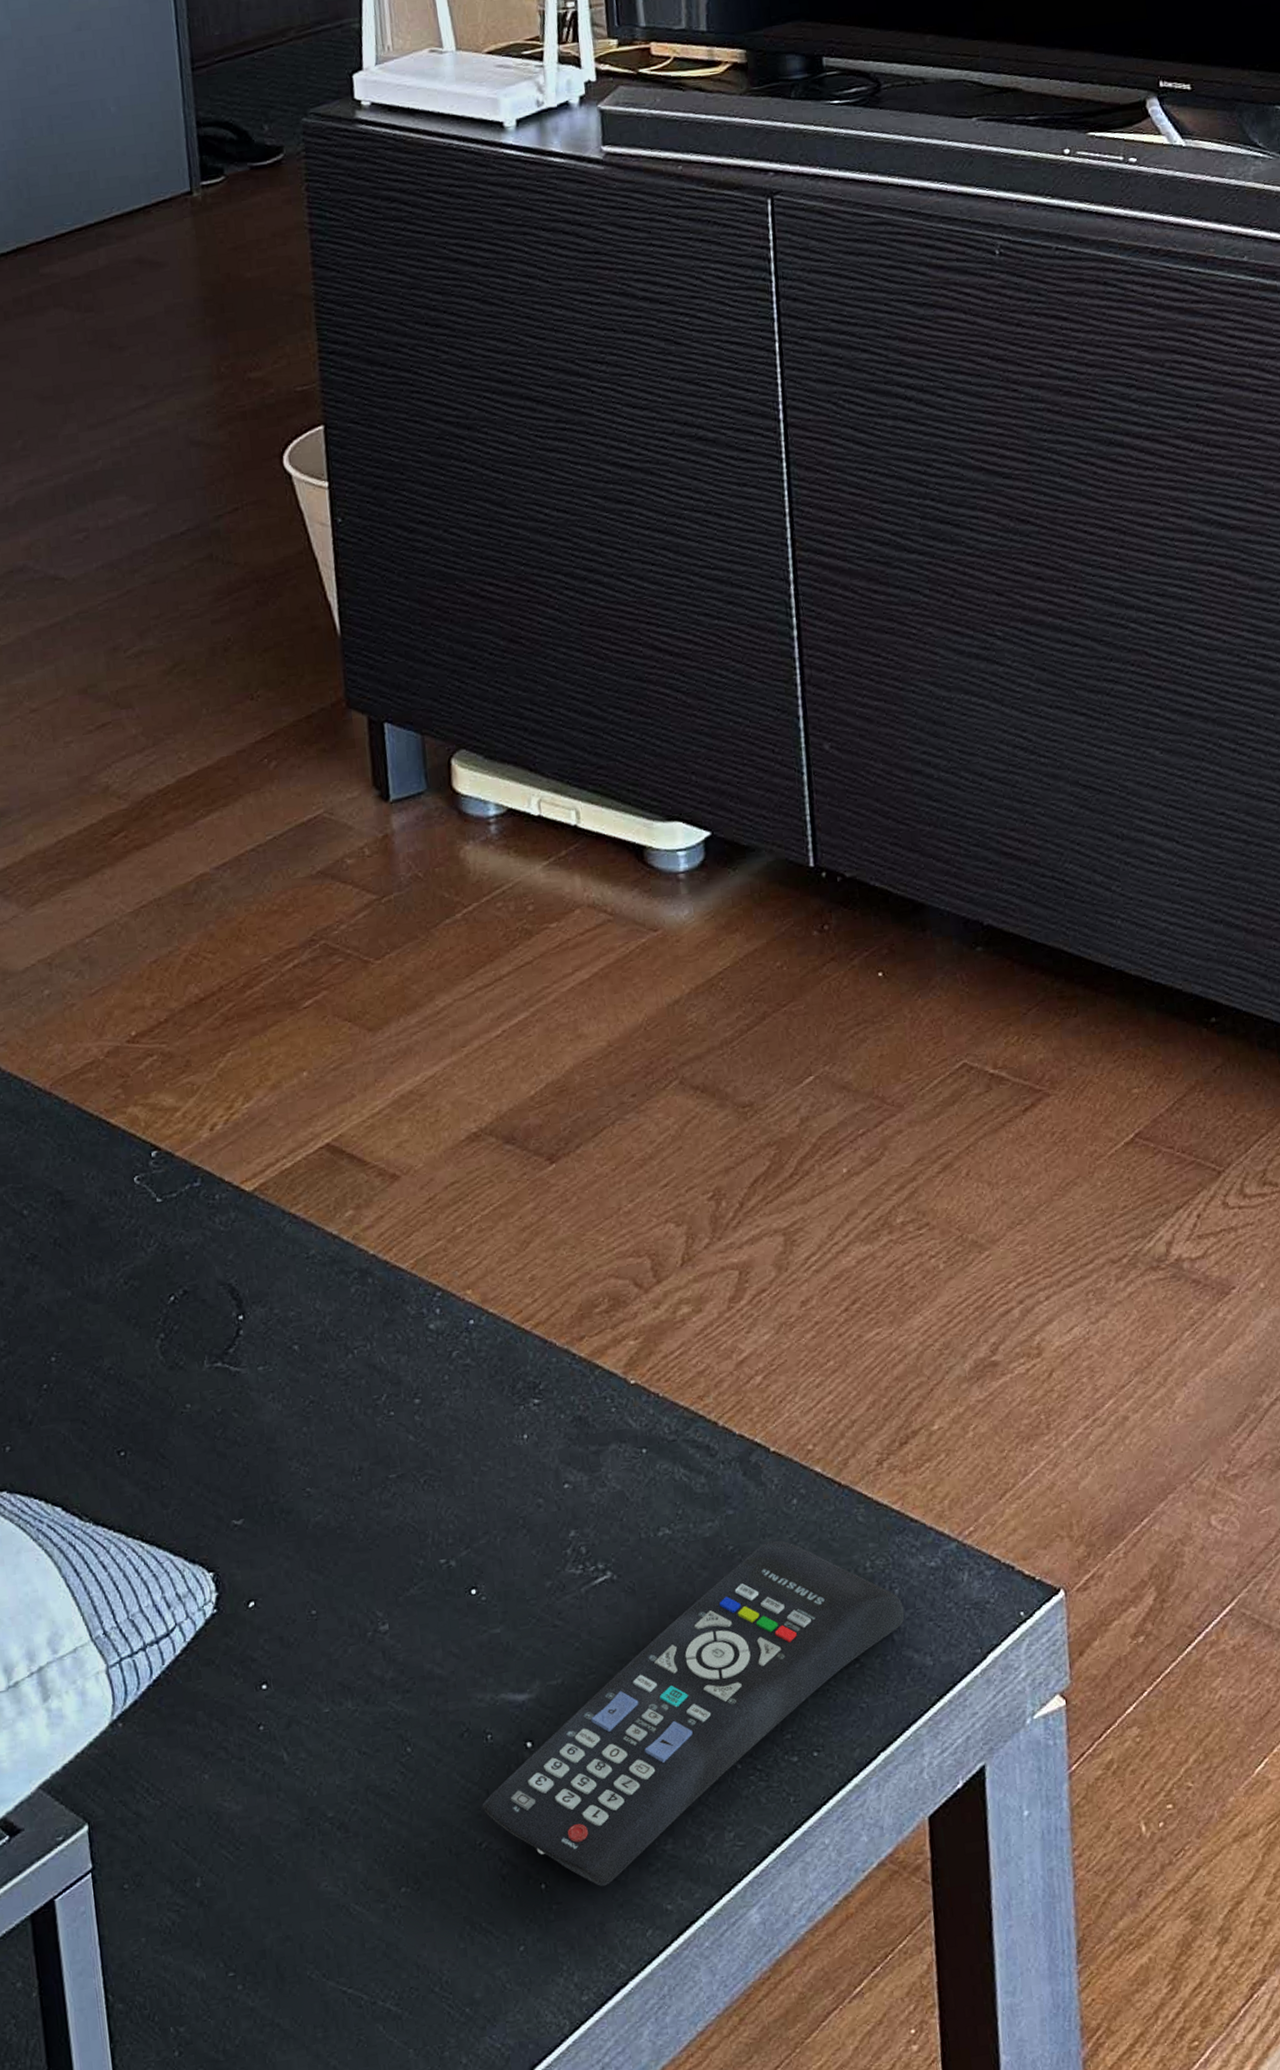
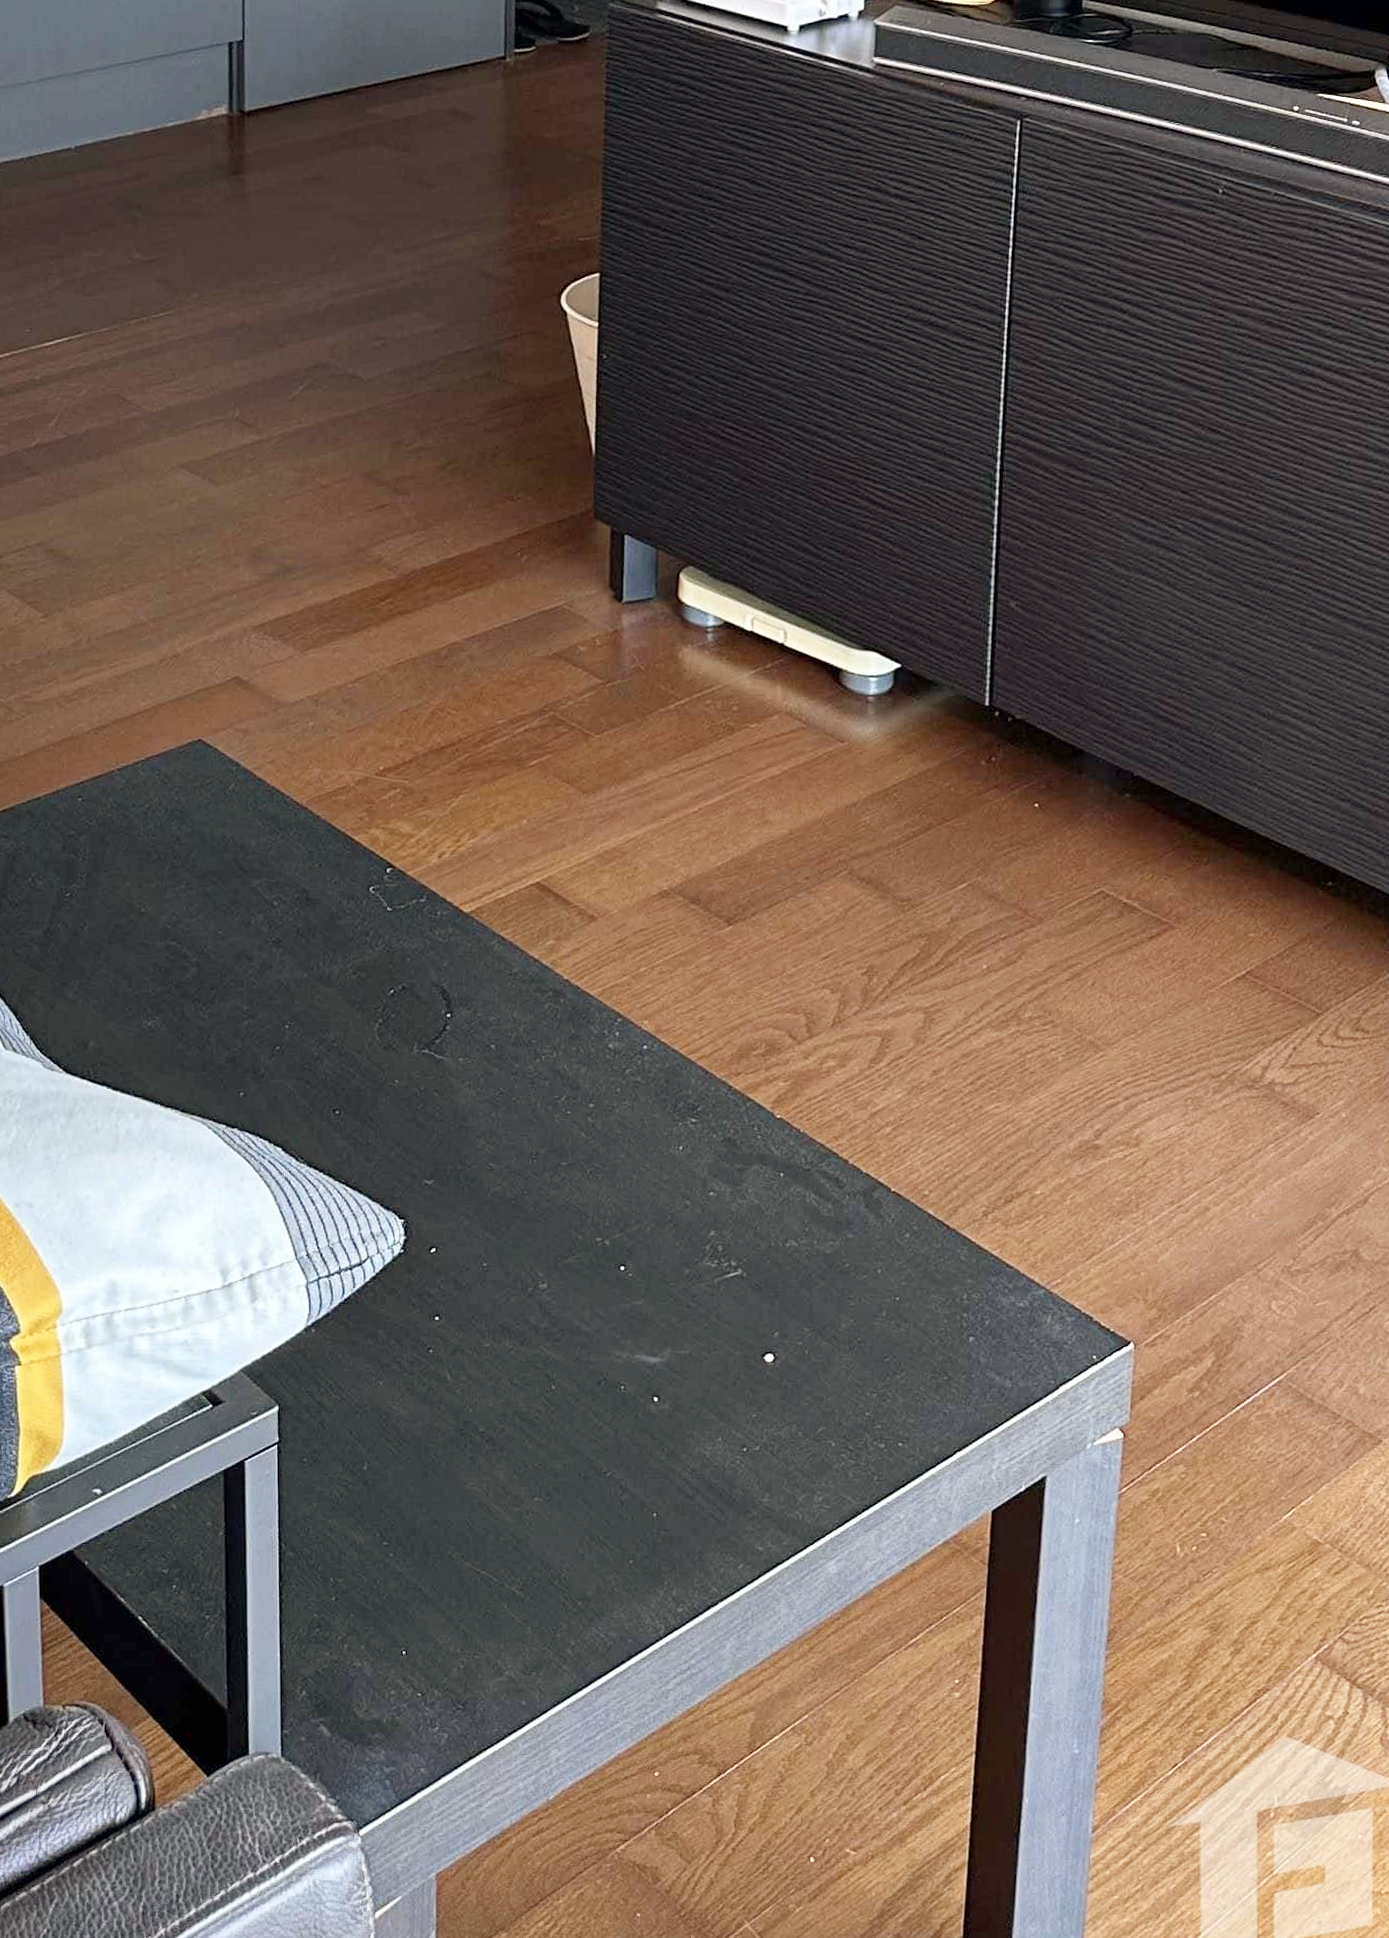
remote control: present [482,1540,904,1887] -> none [610,1265,992,1523]

